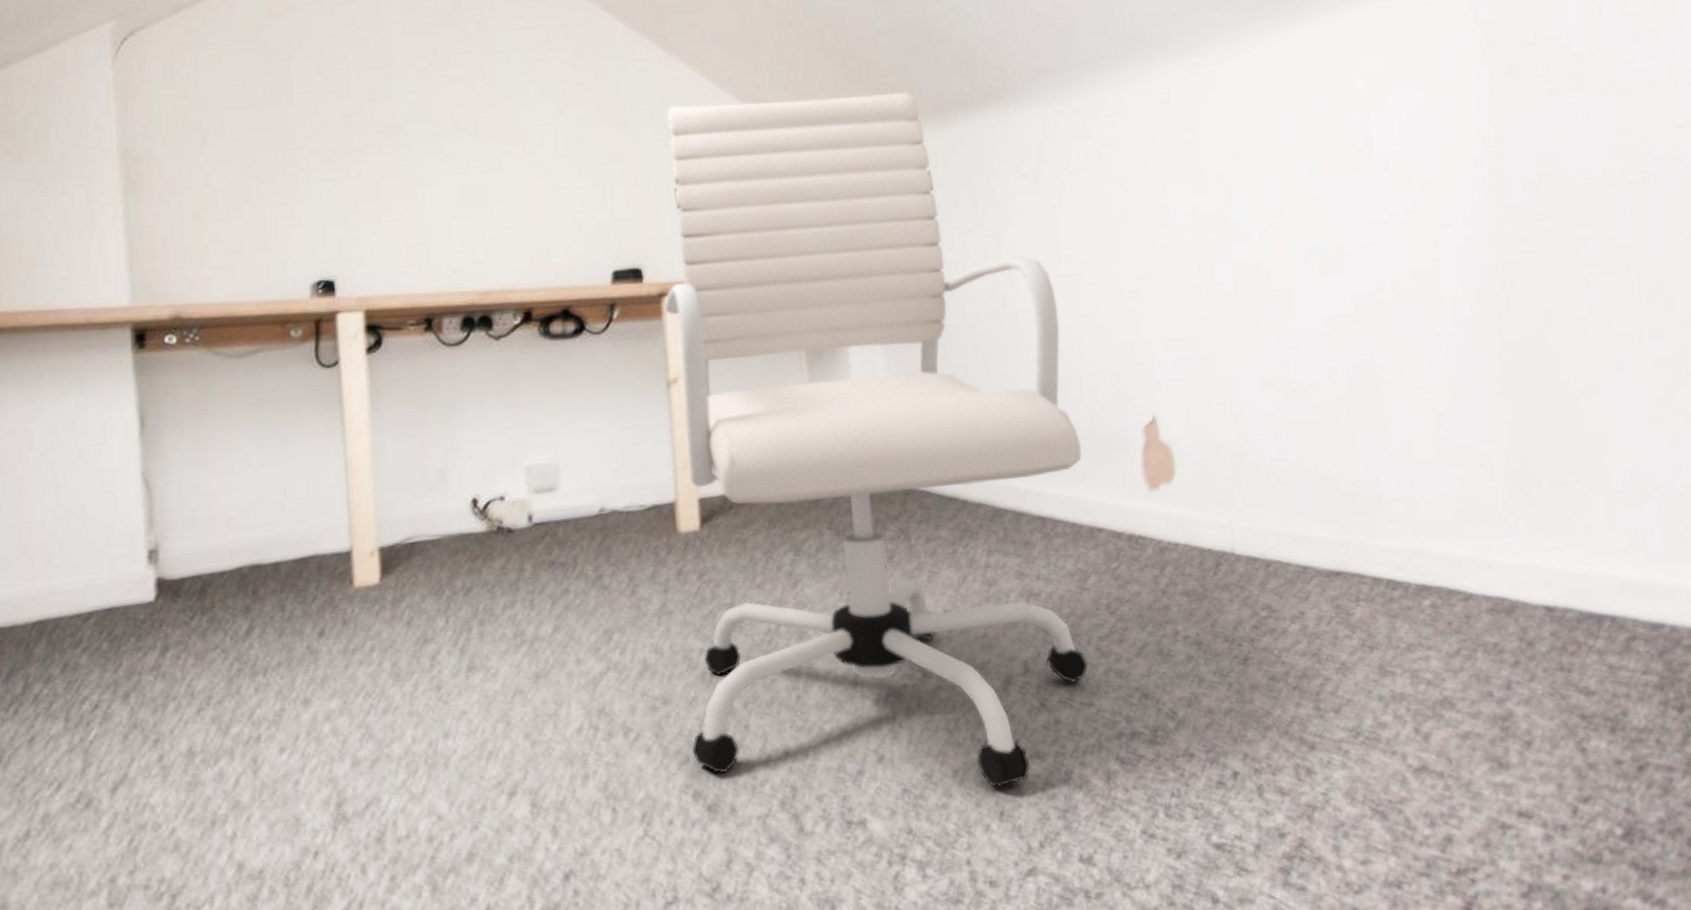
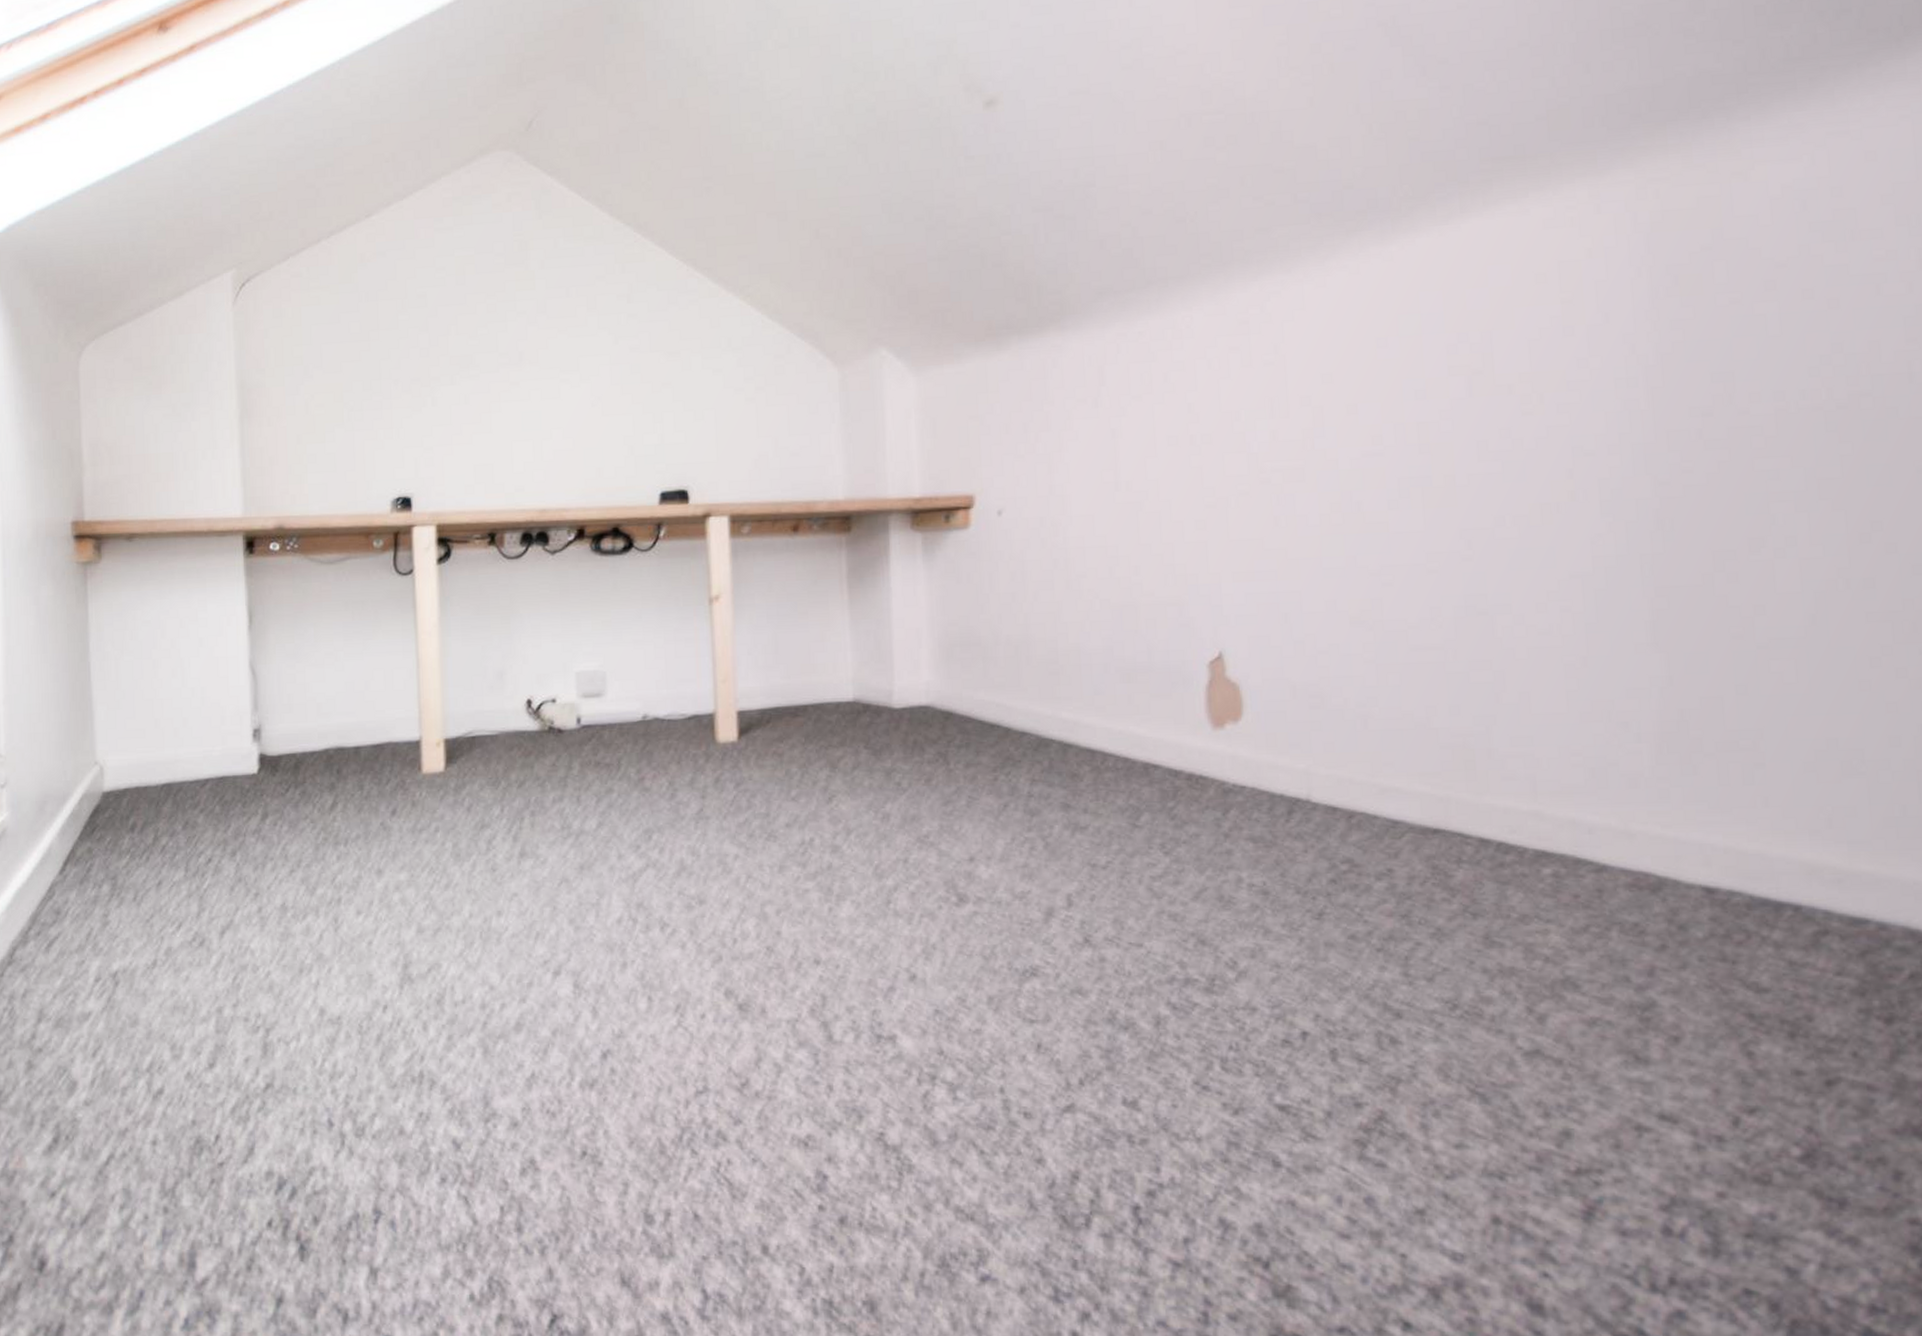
office chair: present [664,92,1089,787] -> none [708,317,1139,1018]

